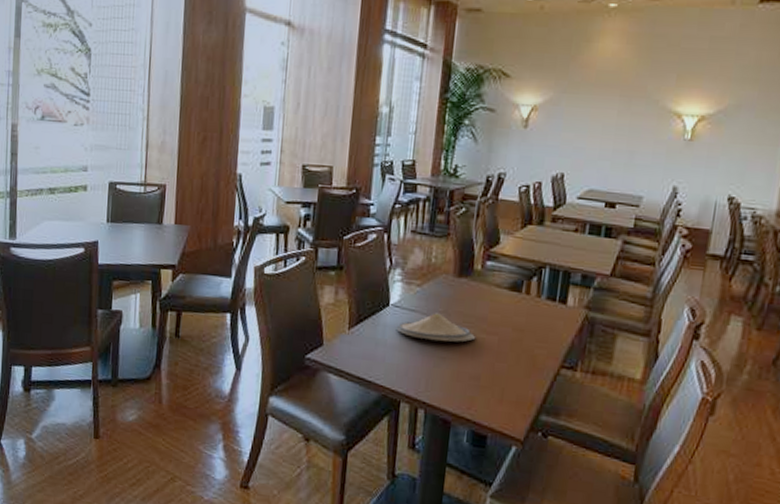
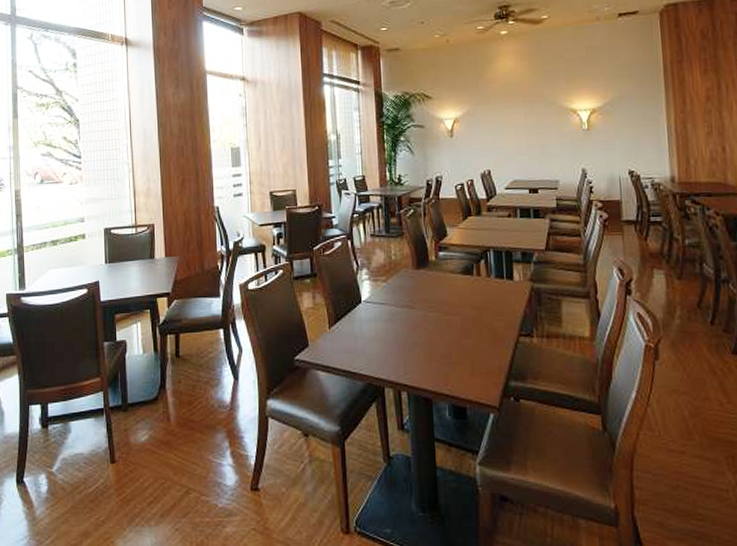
plate: present [396,313,476,342] -> none [370,303,441,328]

